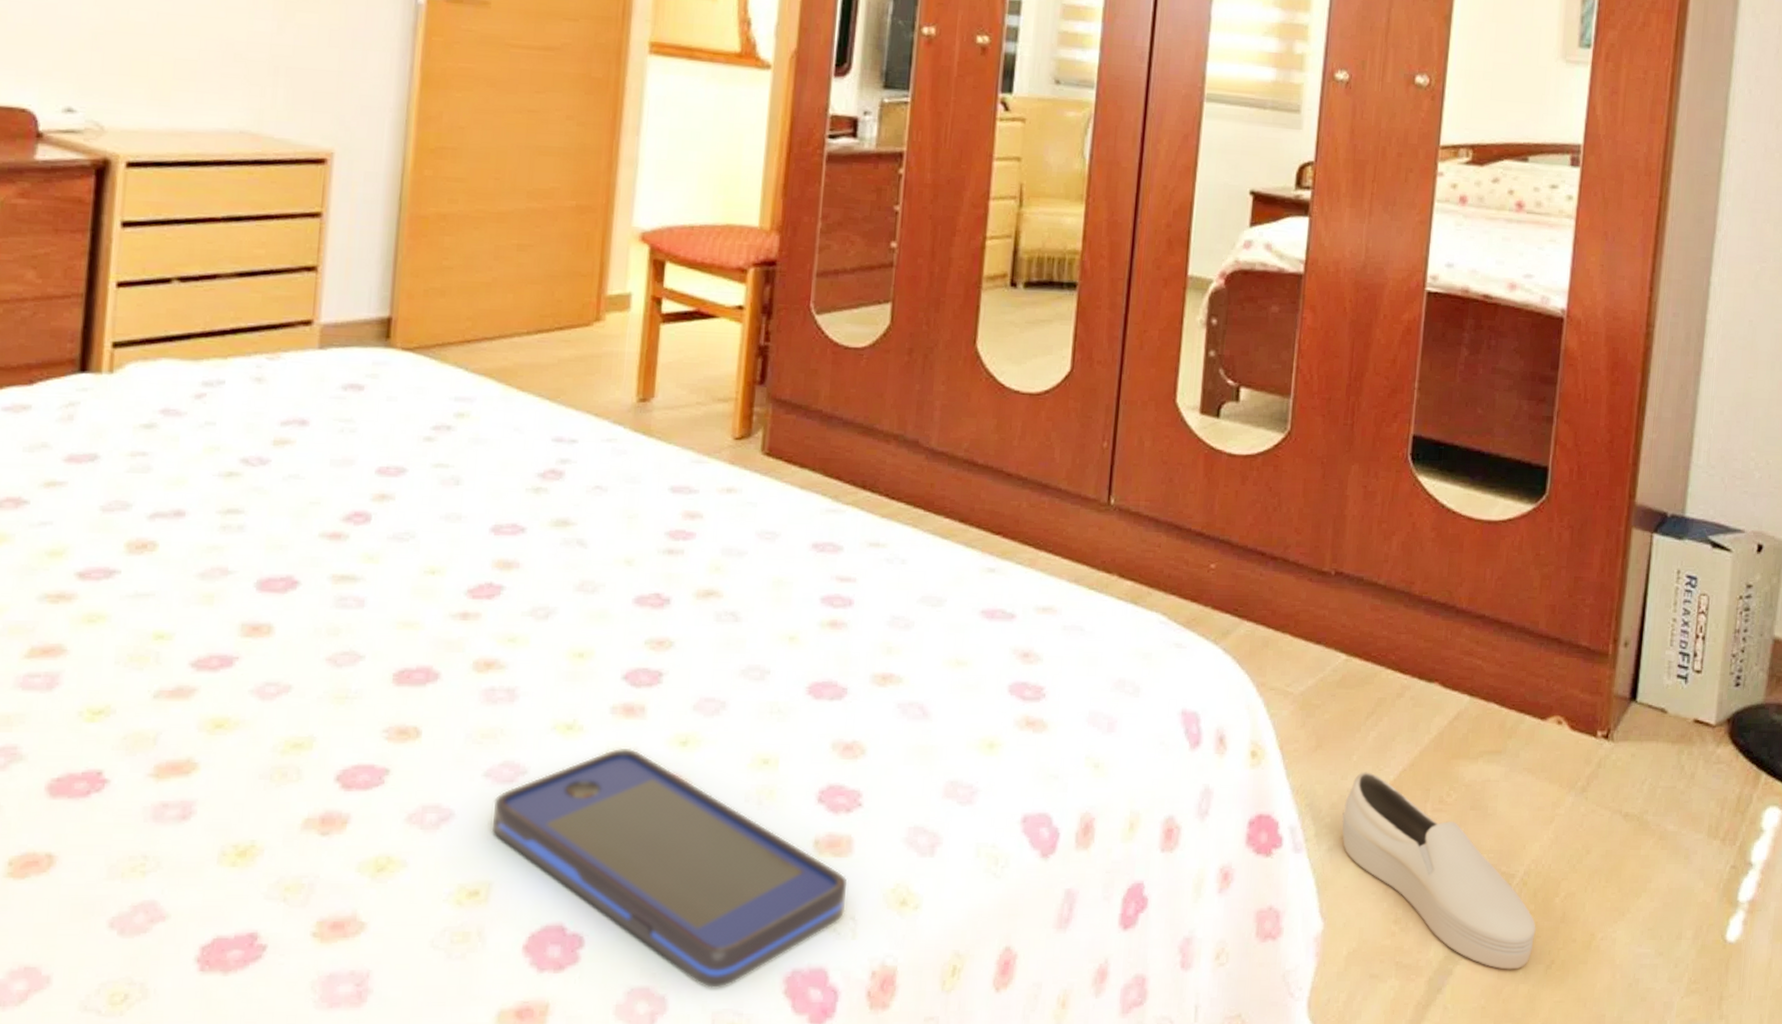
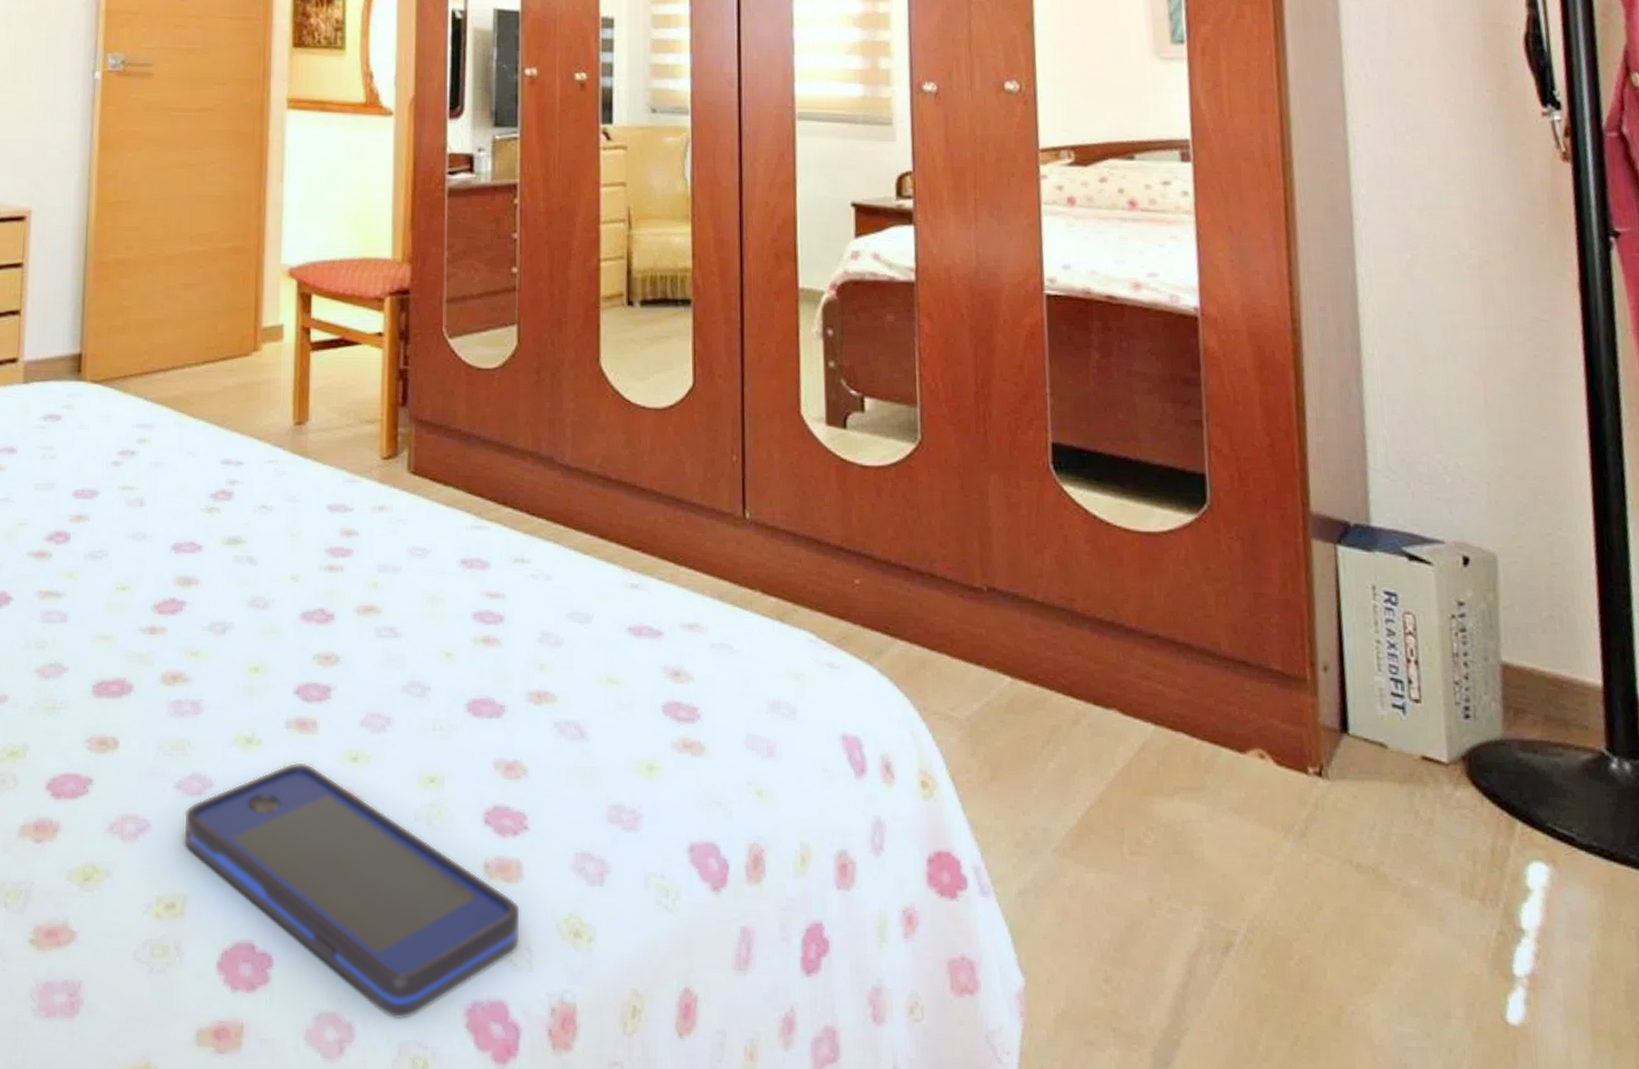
shoe: present [1342,772,1536,970] -> none [1029,807,1272,1045]

